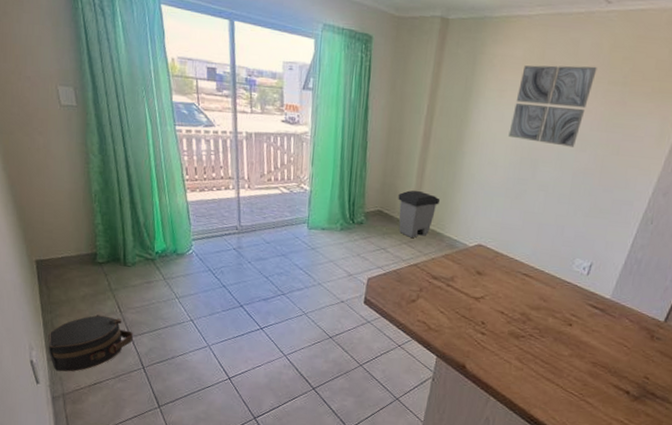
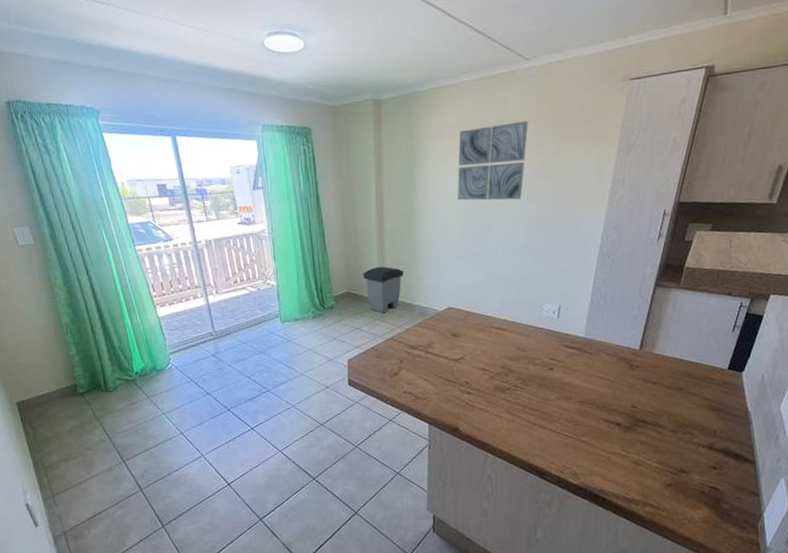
hat box: present [48,315,133,372] -> none [40,444,126,510]

